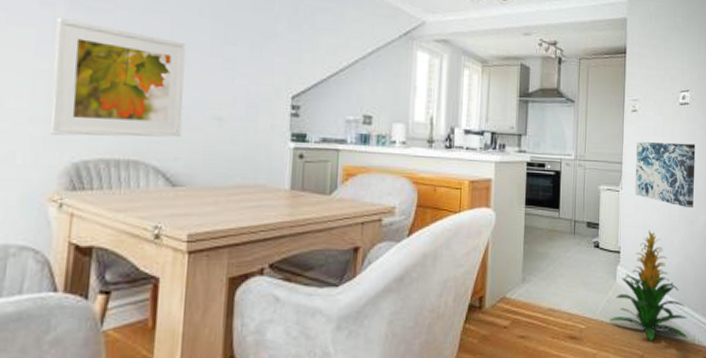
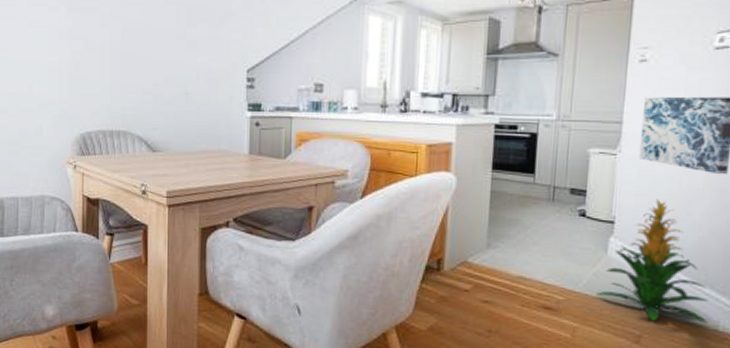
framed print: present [50,16,186,138] -> none [61,17,157,113]

